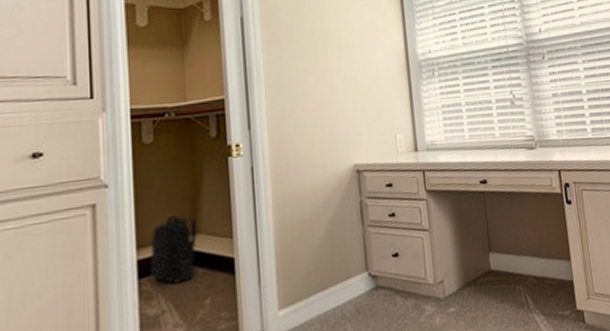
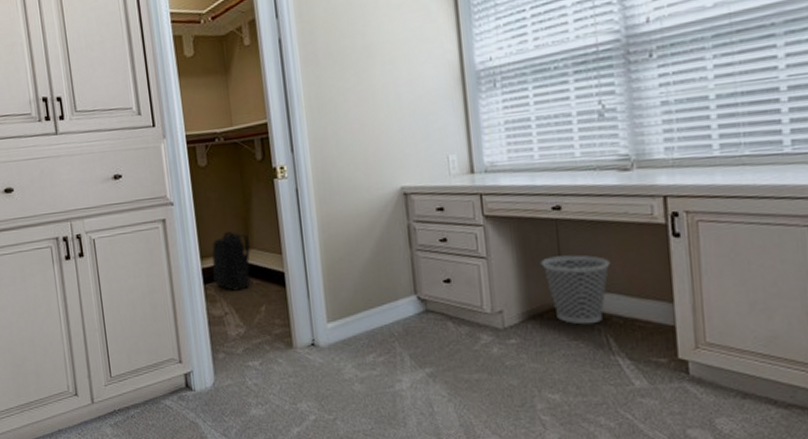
wastebasket: none [473,223,525,287] -> present [541,255,610,325]

